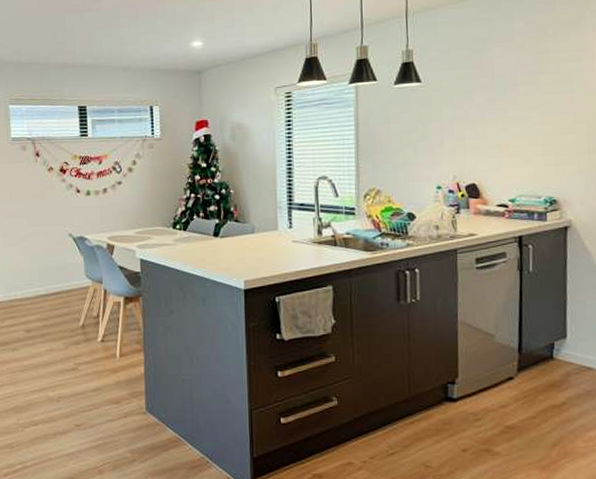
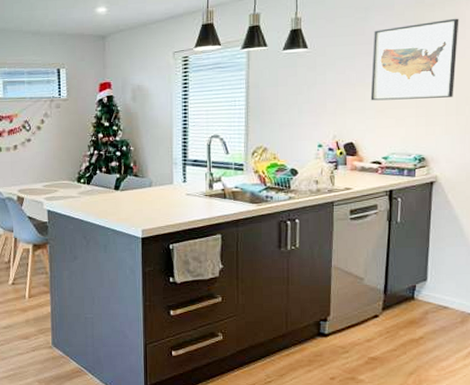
wall art: none [492,49,586,138] -> present [370,18,459,101]

